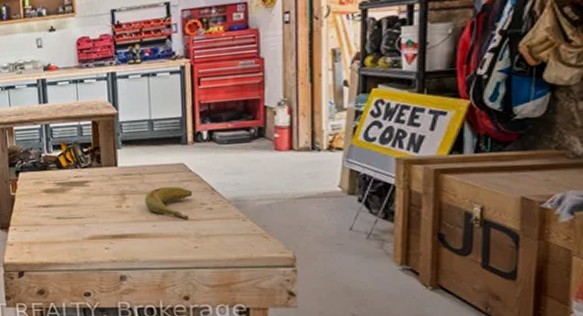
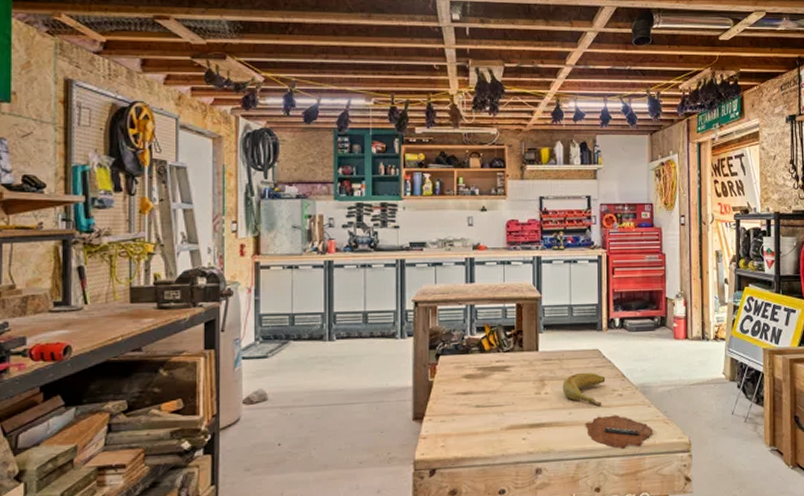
pencil: none [170,228,249,262] -> present [585,415,653,450]

